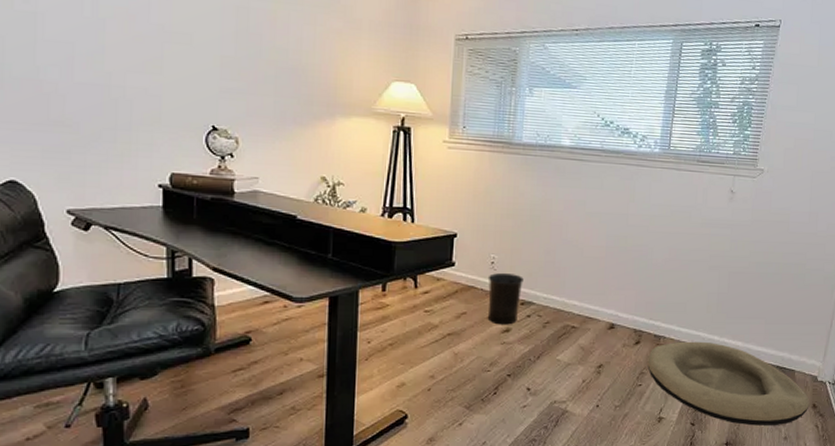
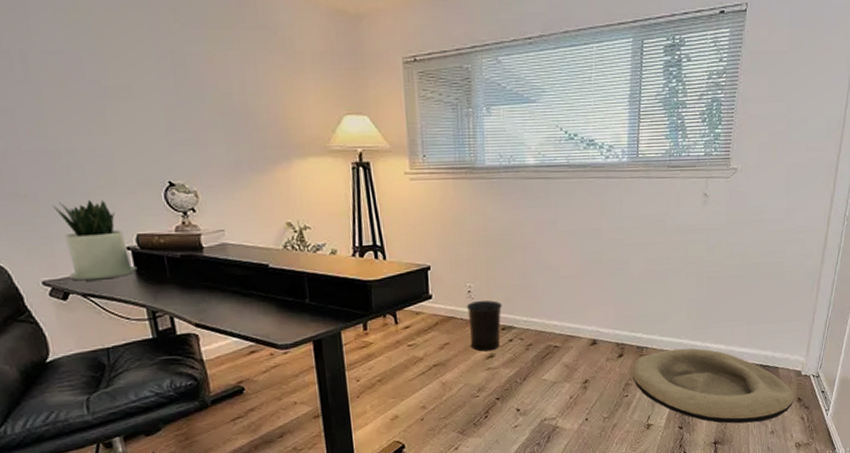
planter: none [93,135,166,214] -> present [52,199,138,281]

